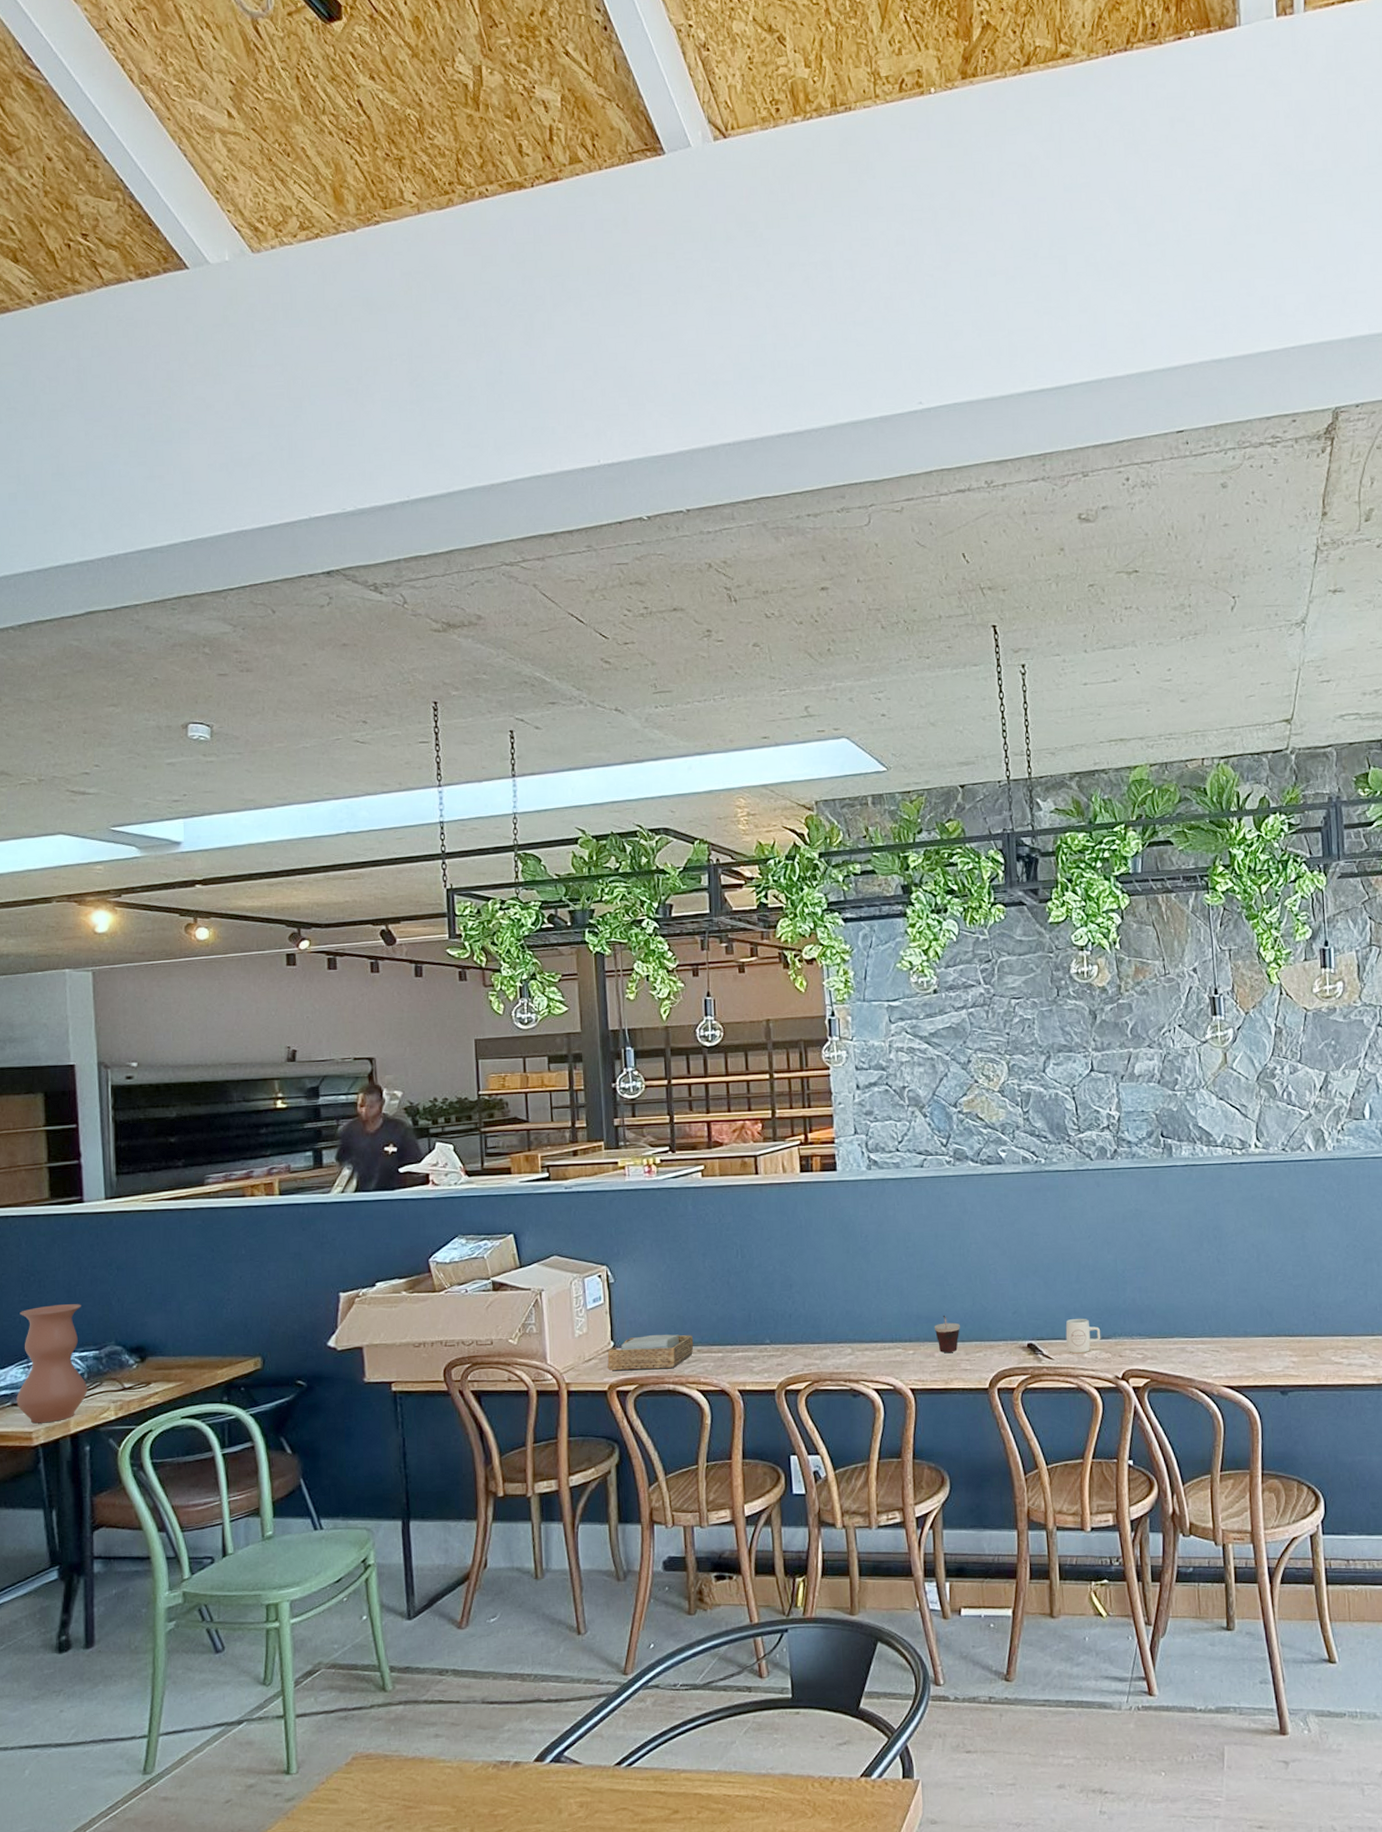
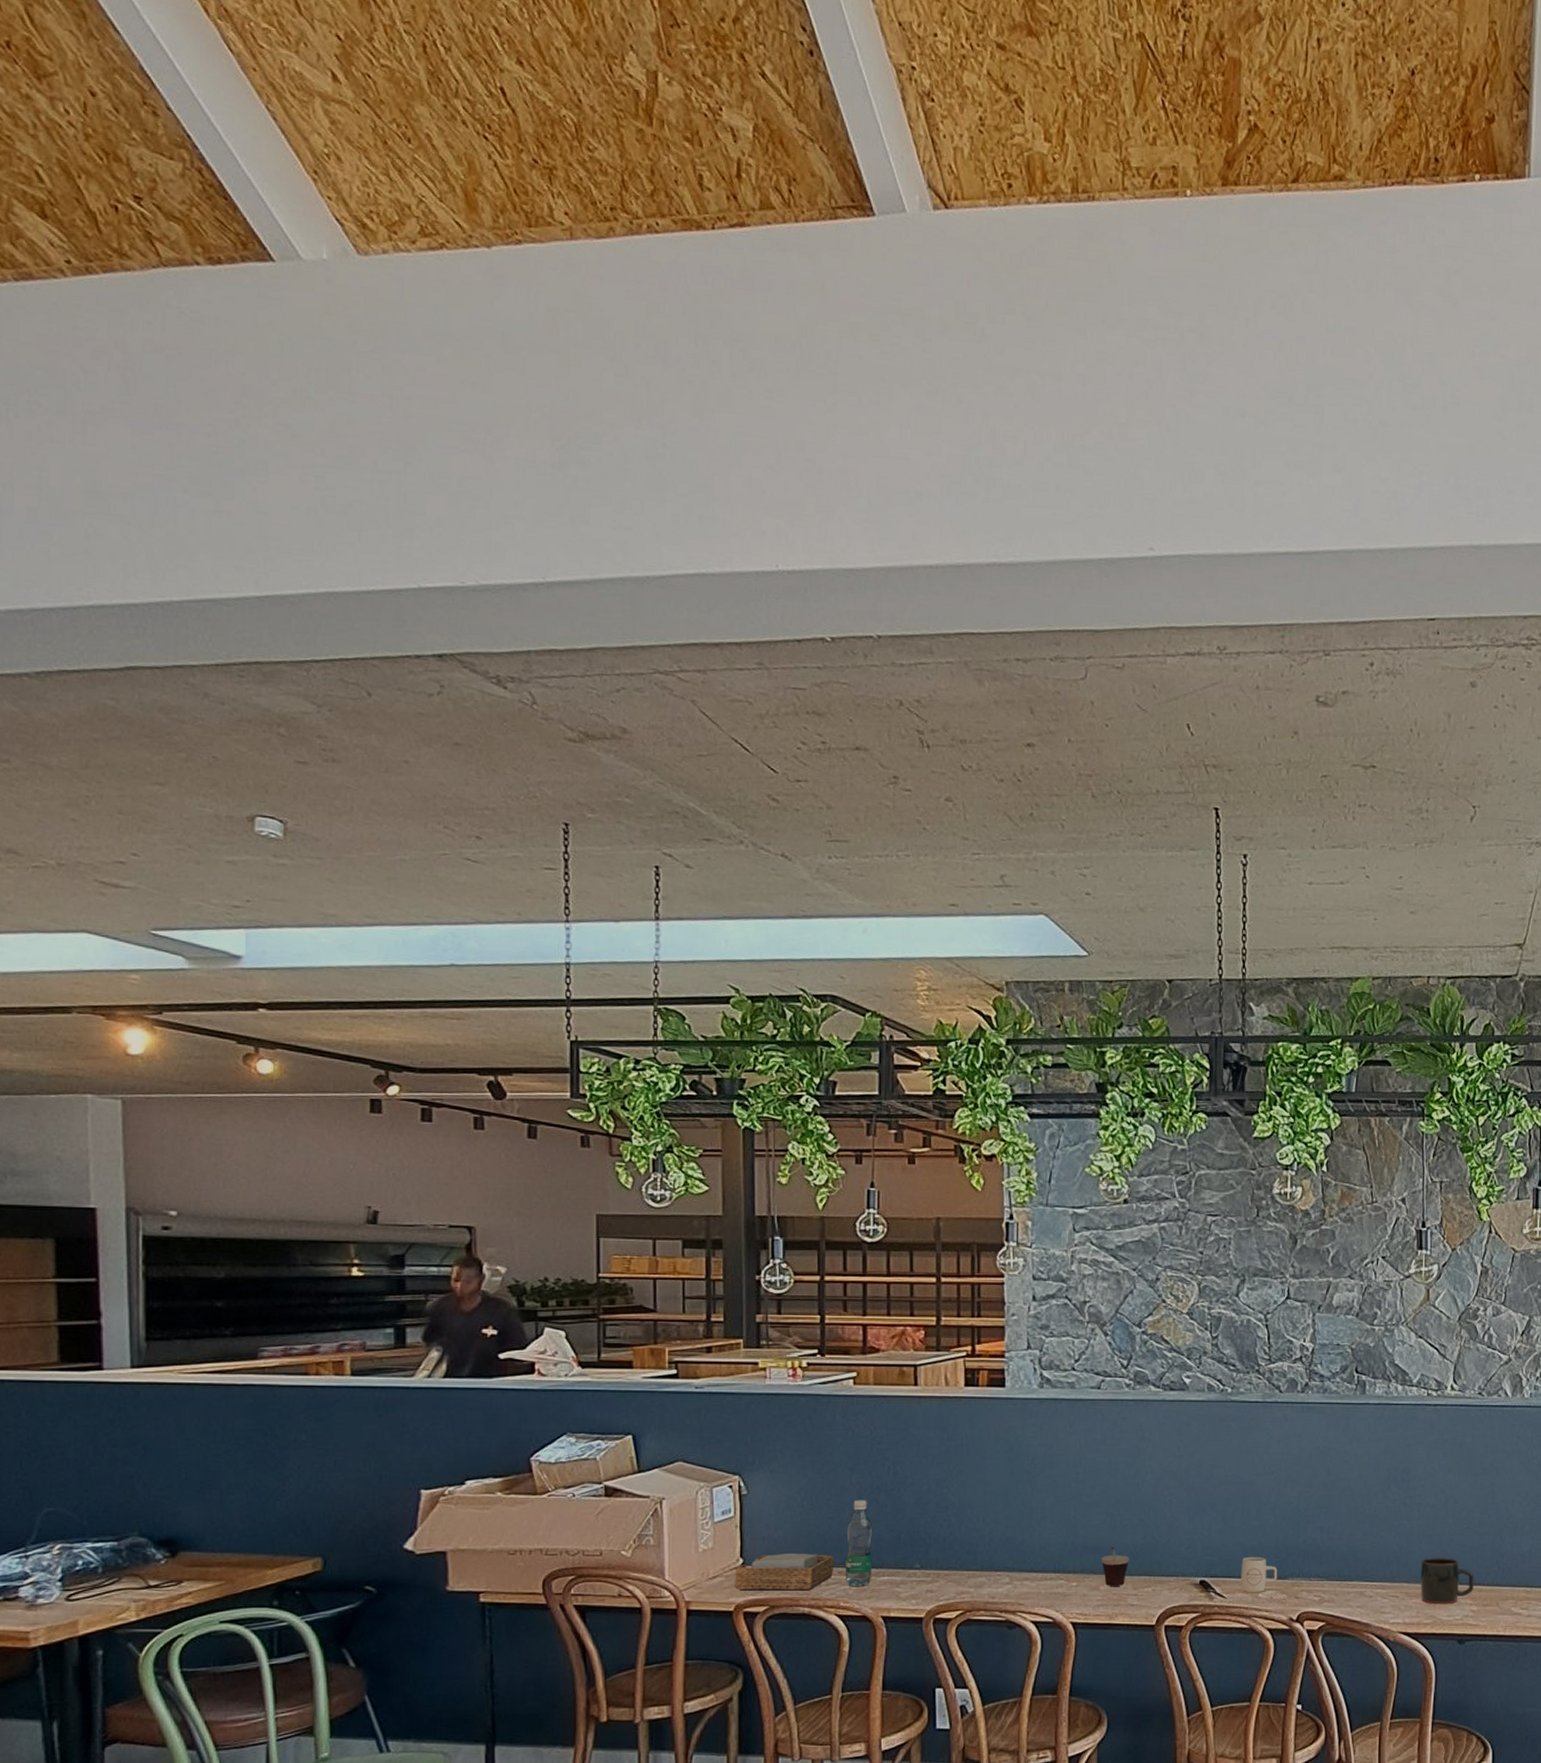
vase: present [16,1304,88,1424] -> none [10,1487,103,1622]
bottle: none [702,1282,728,1364] -> present [846,1500,873,1587]
mug: none [1238,1311,1293,1358] -> present [1420,1558,1474,1605]

